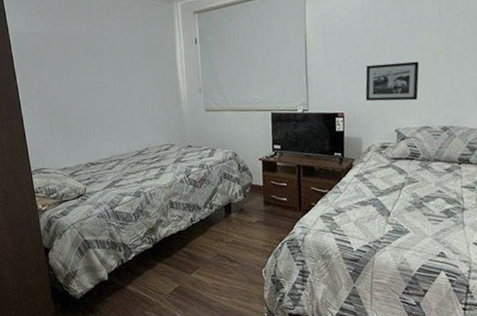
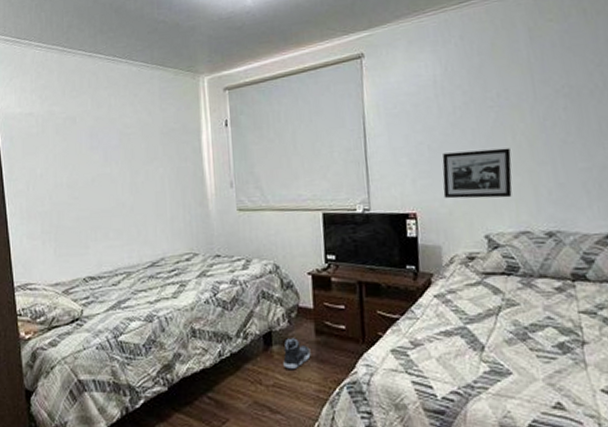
sneaker: none [239,208,261,230] -> present [283,338,311,369]

